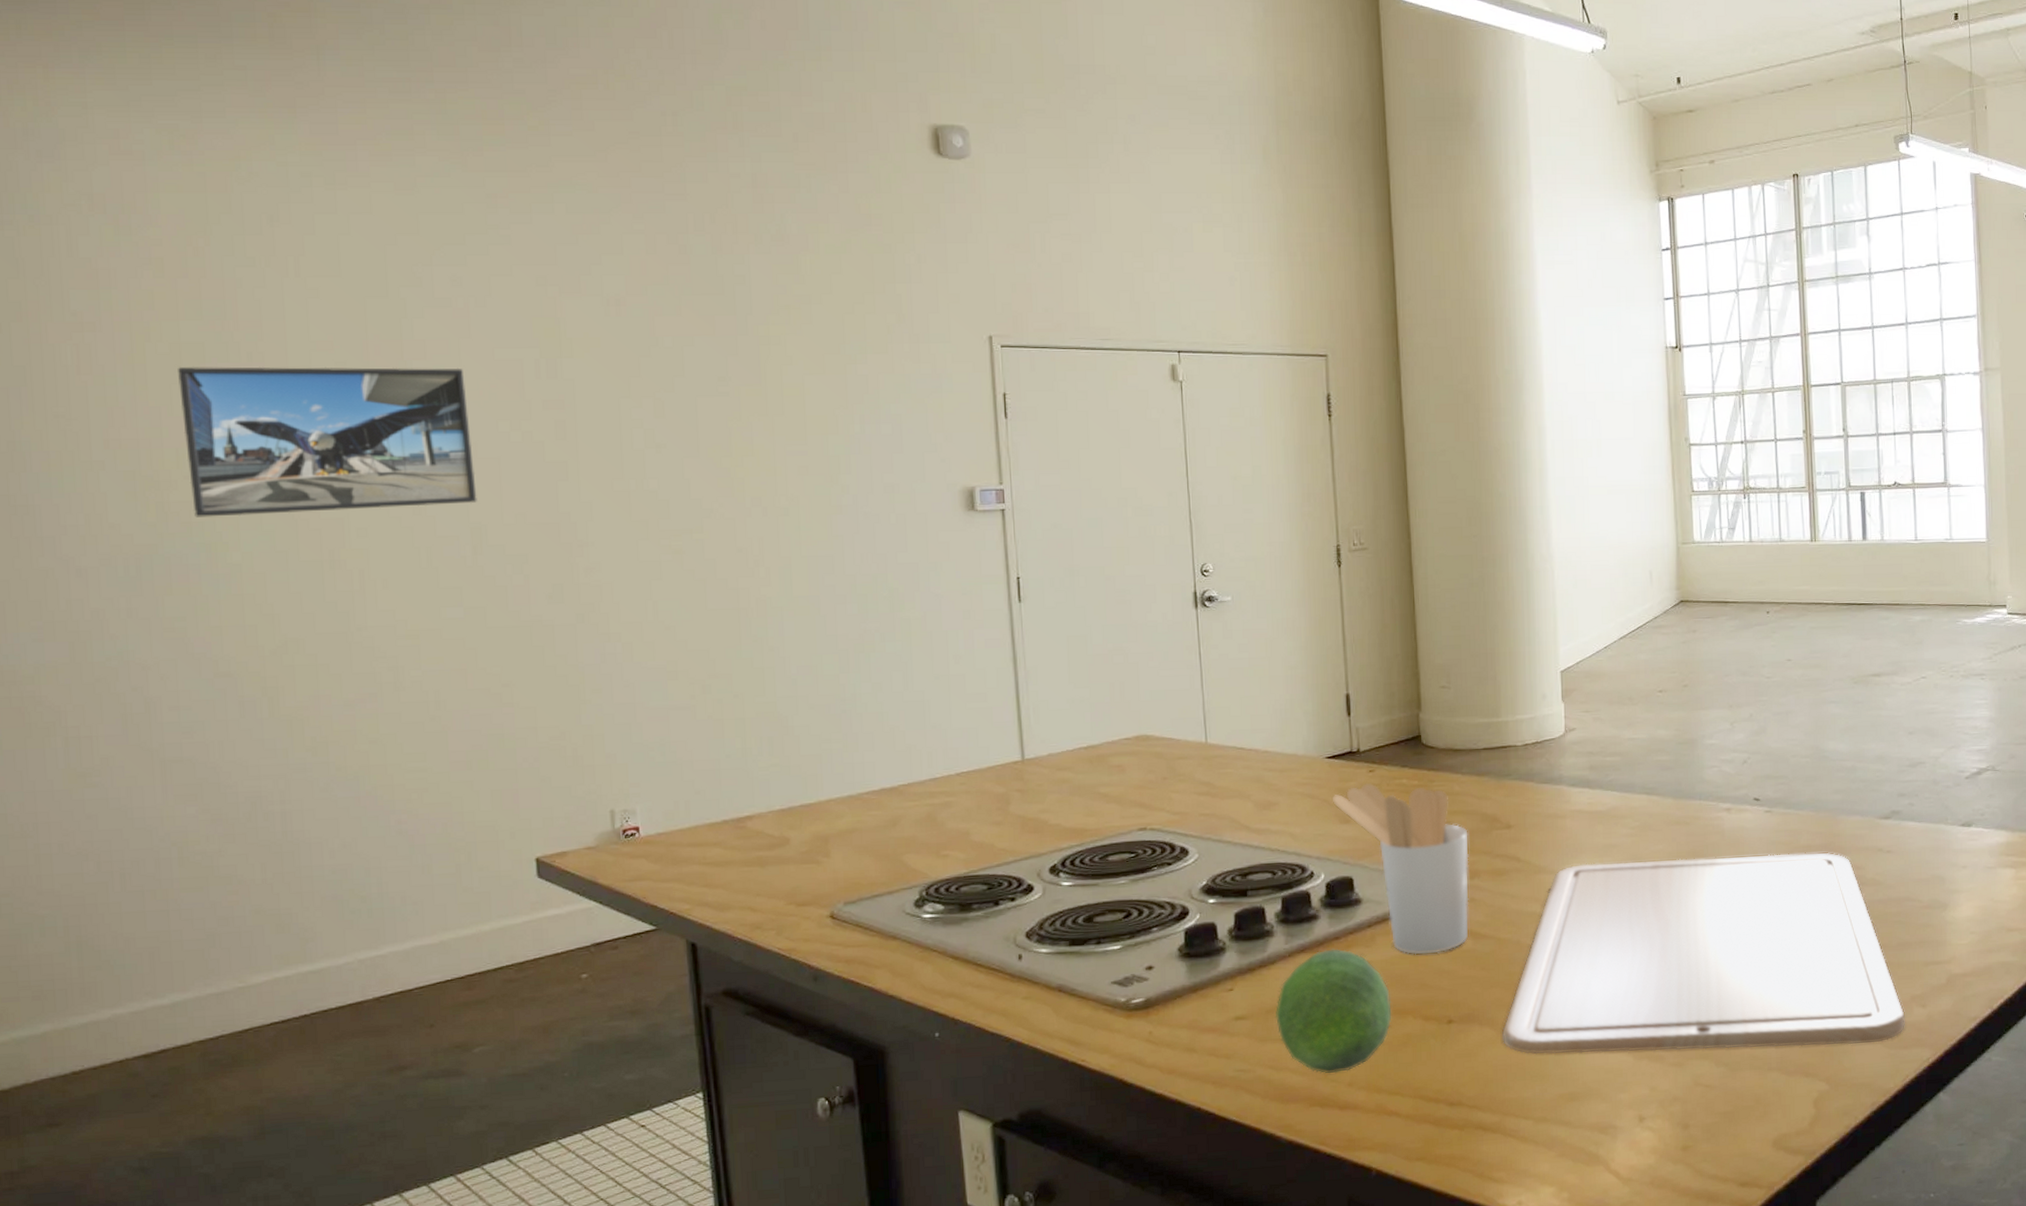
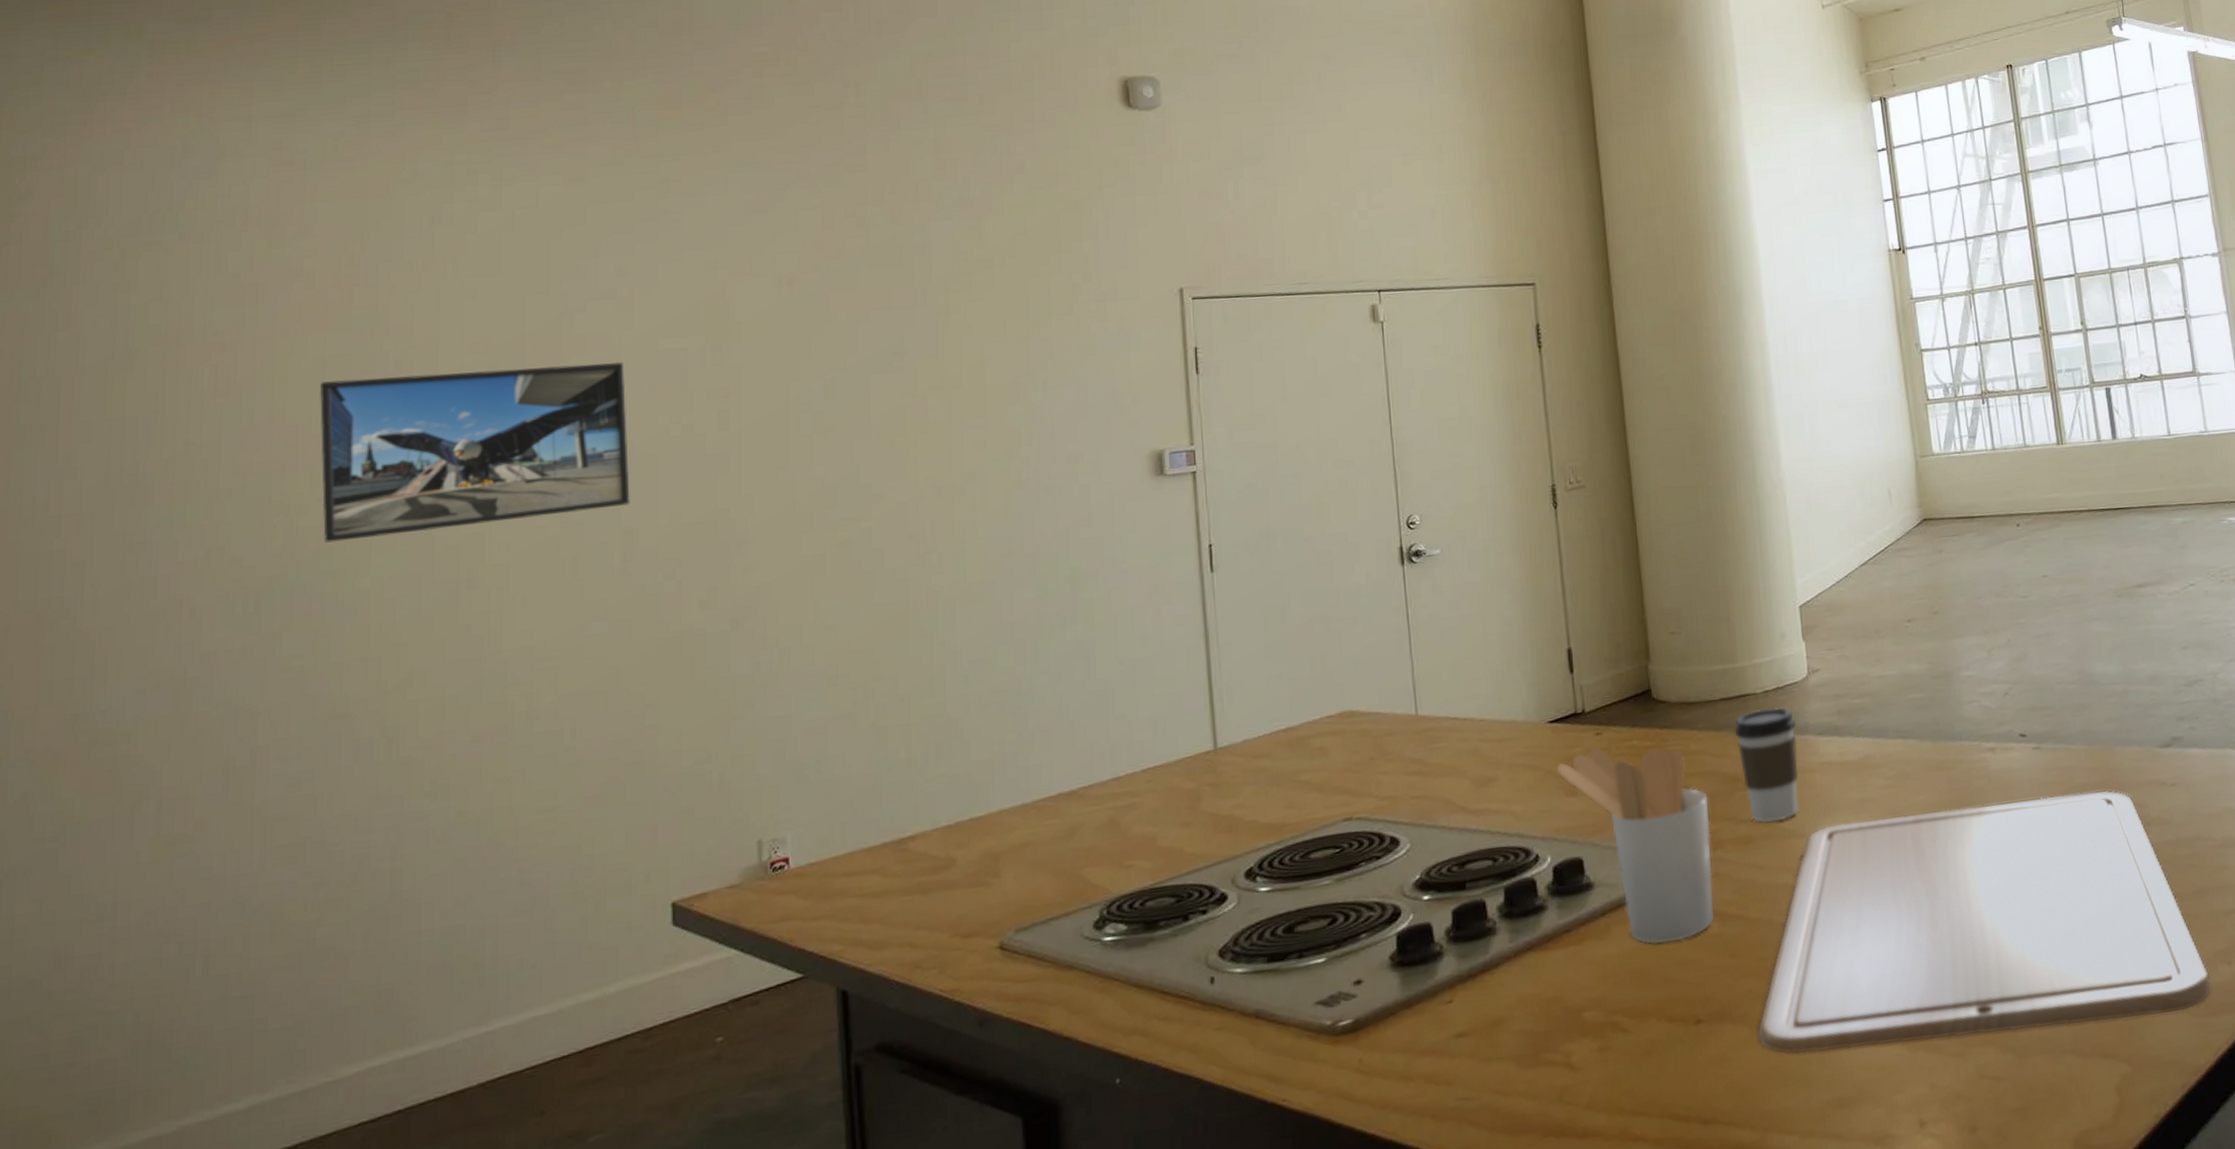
fruit: present [1275,948,1392,1074] -> none [1500,943,1633,1096]
coffee cup: none [1495,759,1552,859] -> present [1734,707,1799,824]

